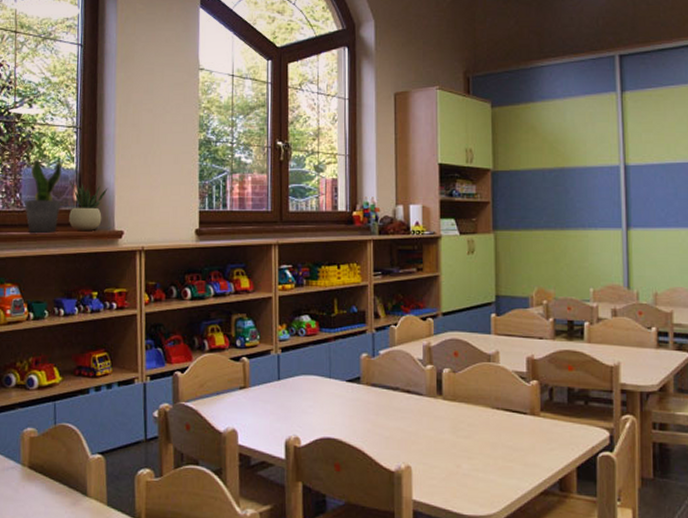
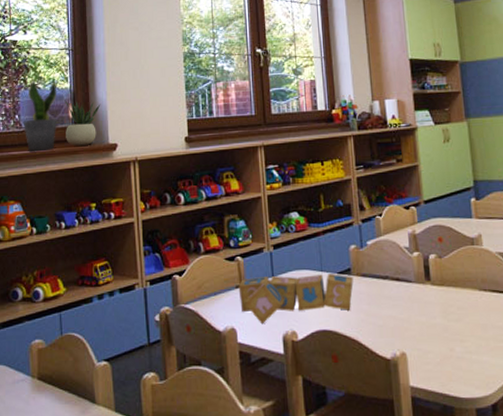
toy blocks: none [242,379,362,428] -> present [238,273,354,325]

